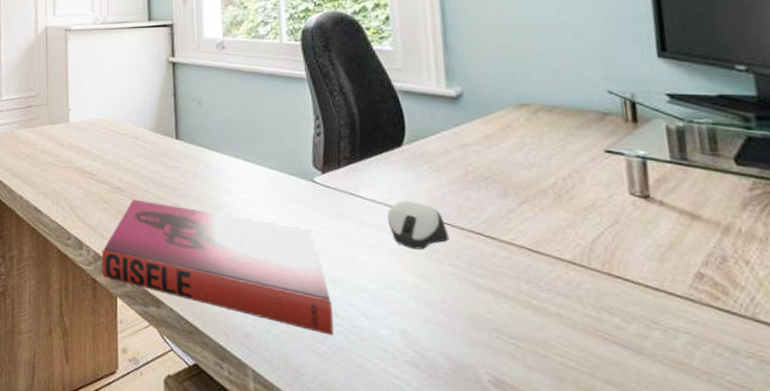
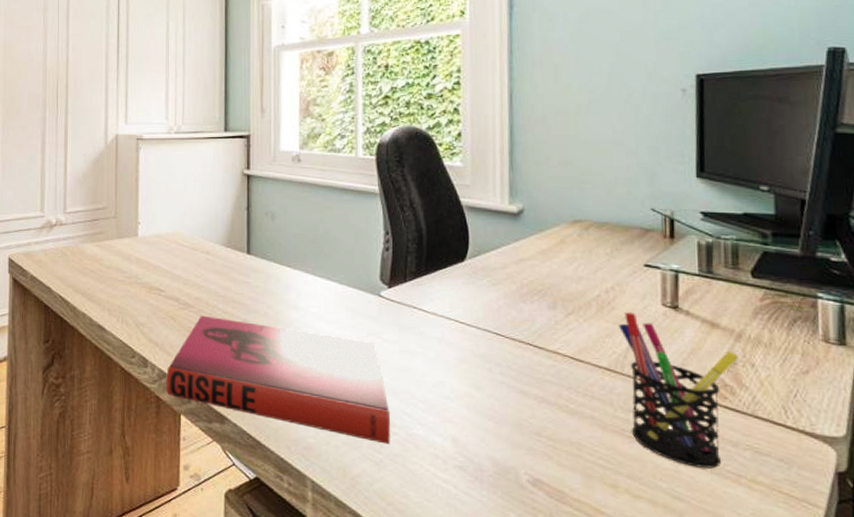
computer mouse: present [387,200,450,250] -> none [446,313,502,360]
pen holder: none [580,201,729,377] -> present [618,312,739,469]

